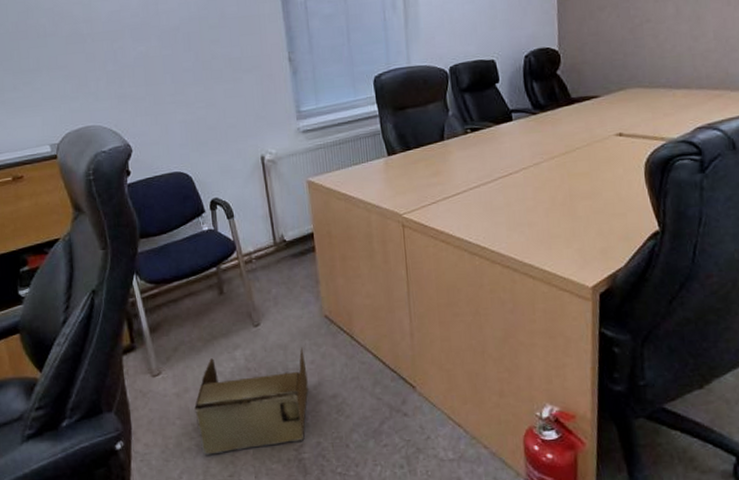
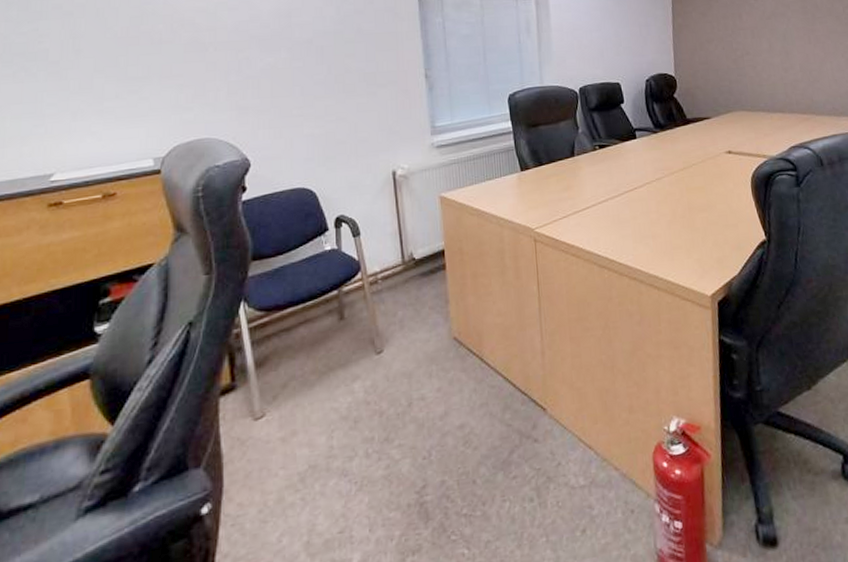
cardboard box: present [194,347,309,455] -> none [302,374,434,510]

